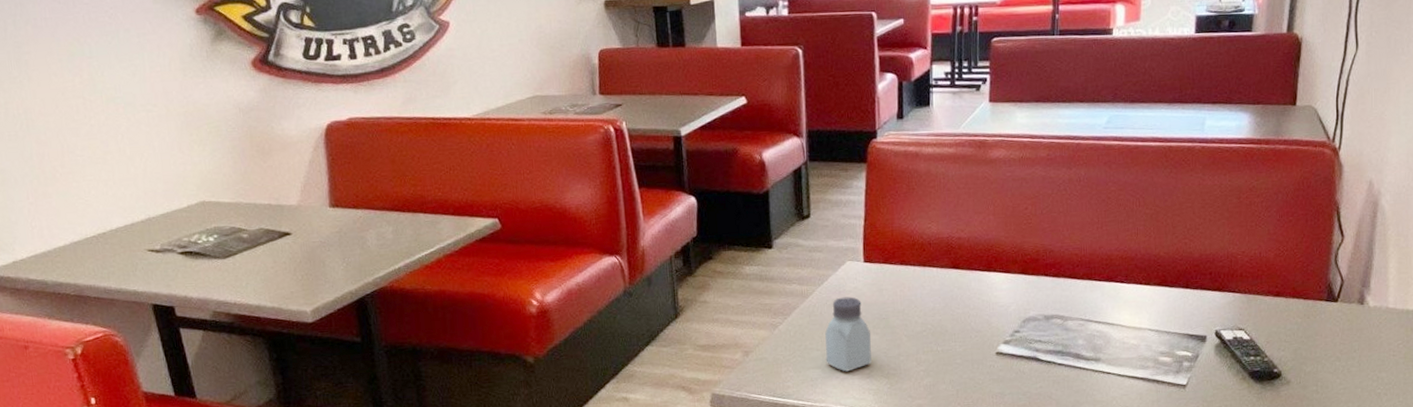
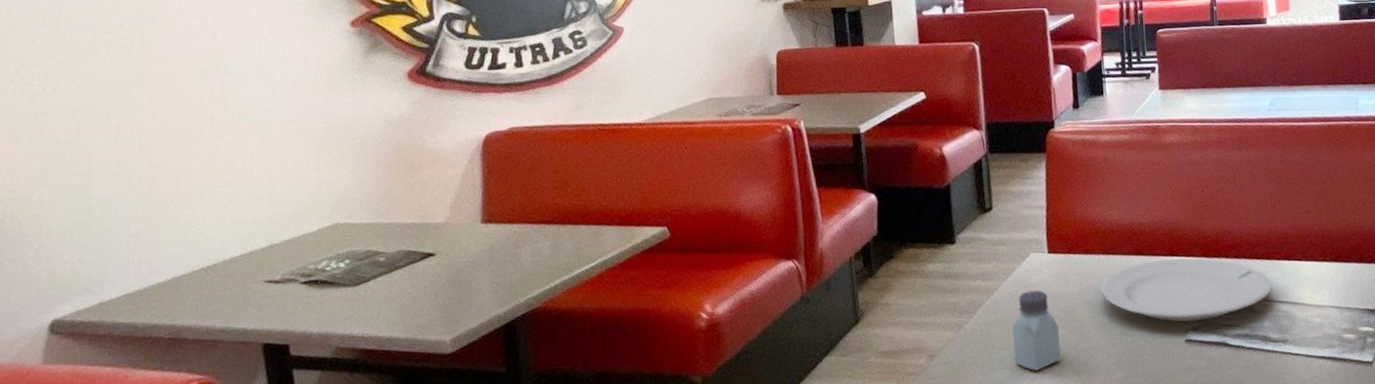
plate: none [916,274,1090,336] -> present [1102,258,1272,322]

